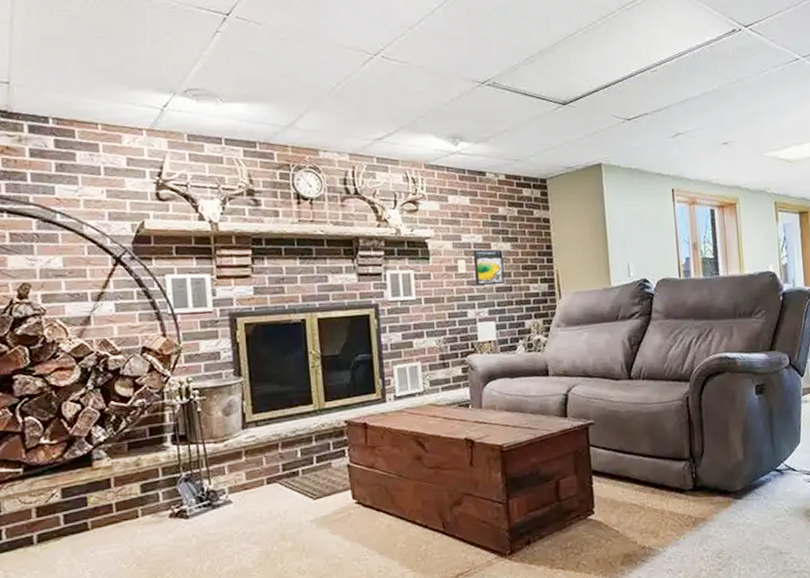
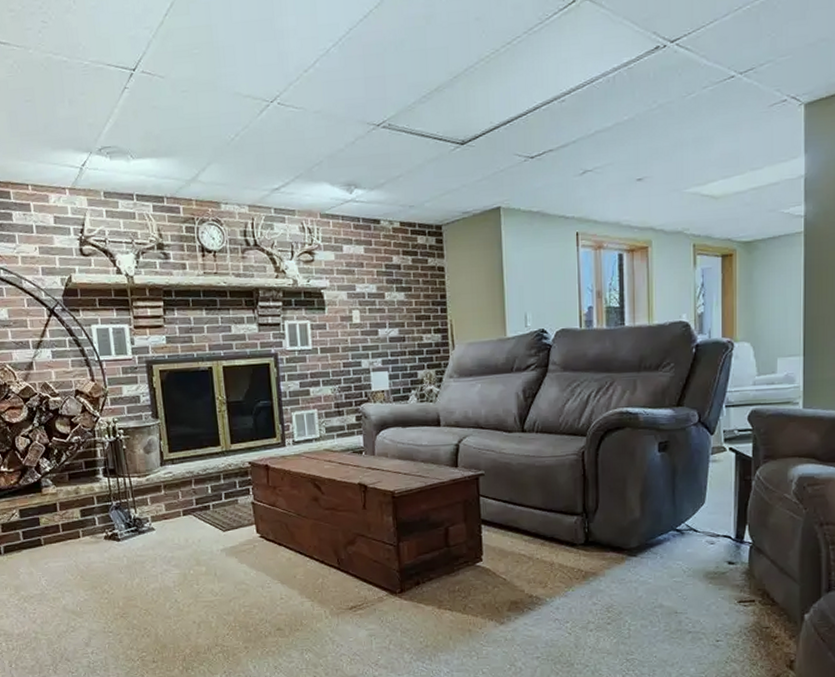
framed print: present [473,249,505,286] -> none [367,299,398,336]

